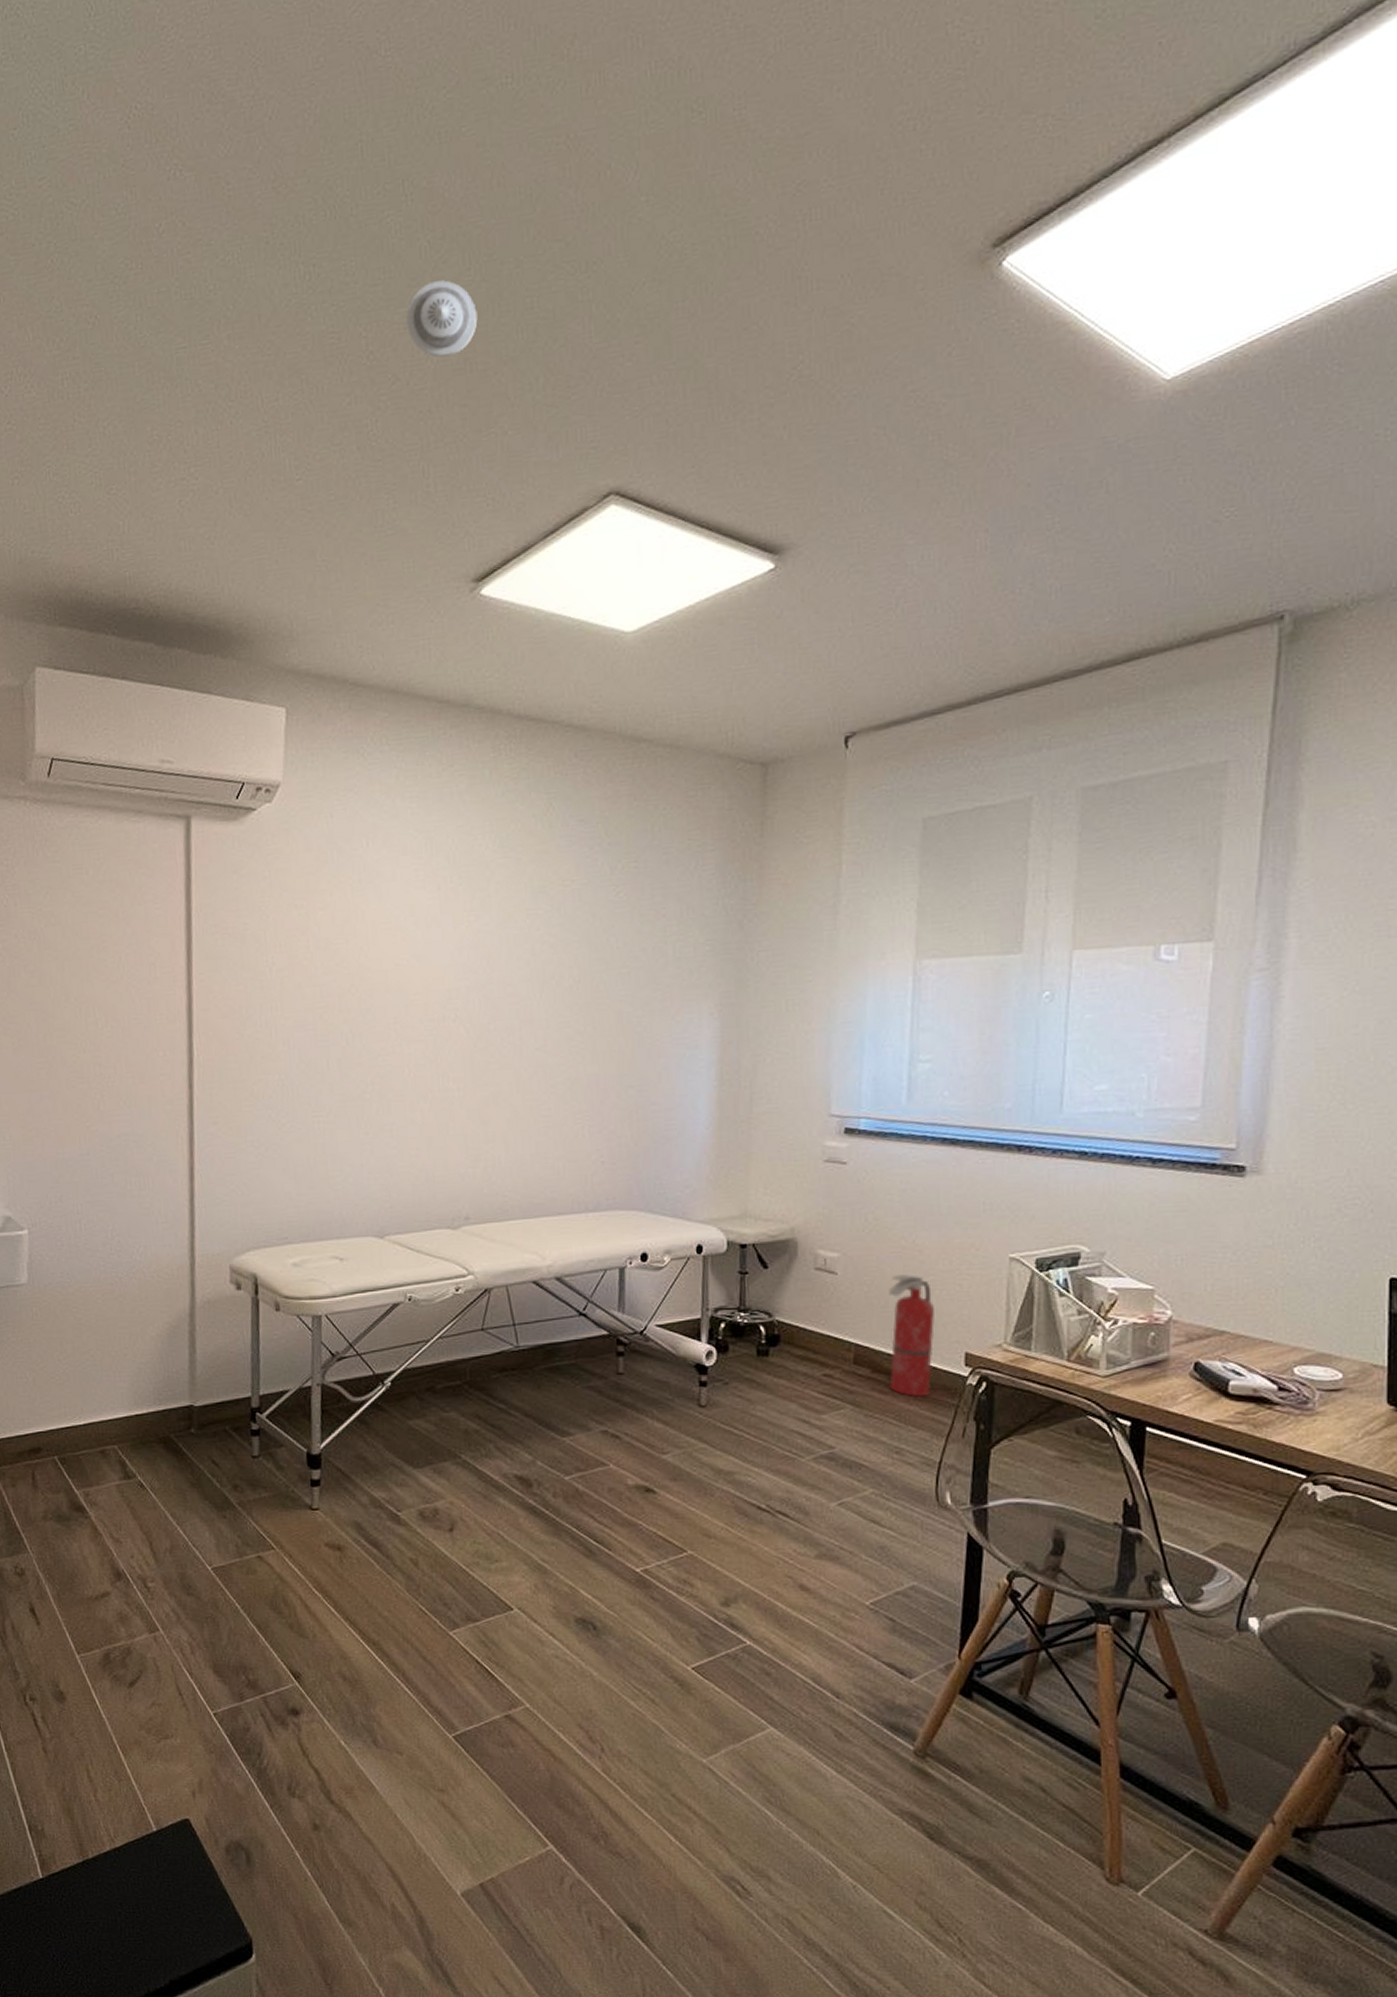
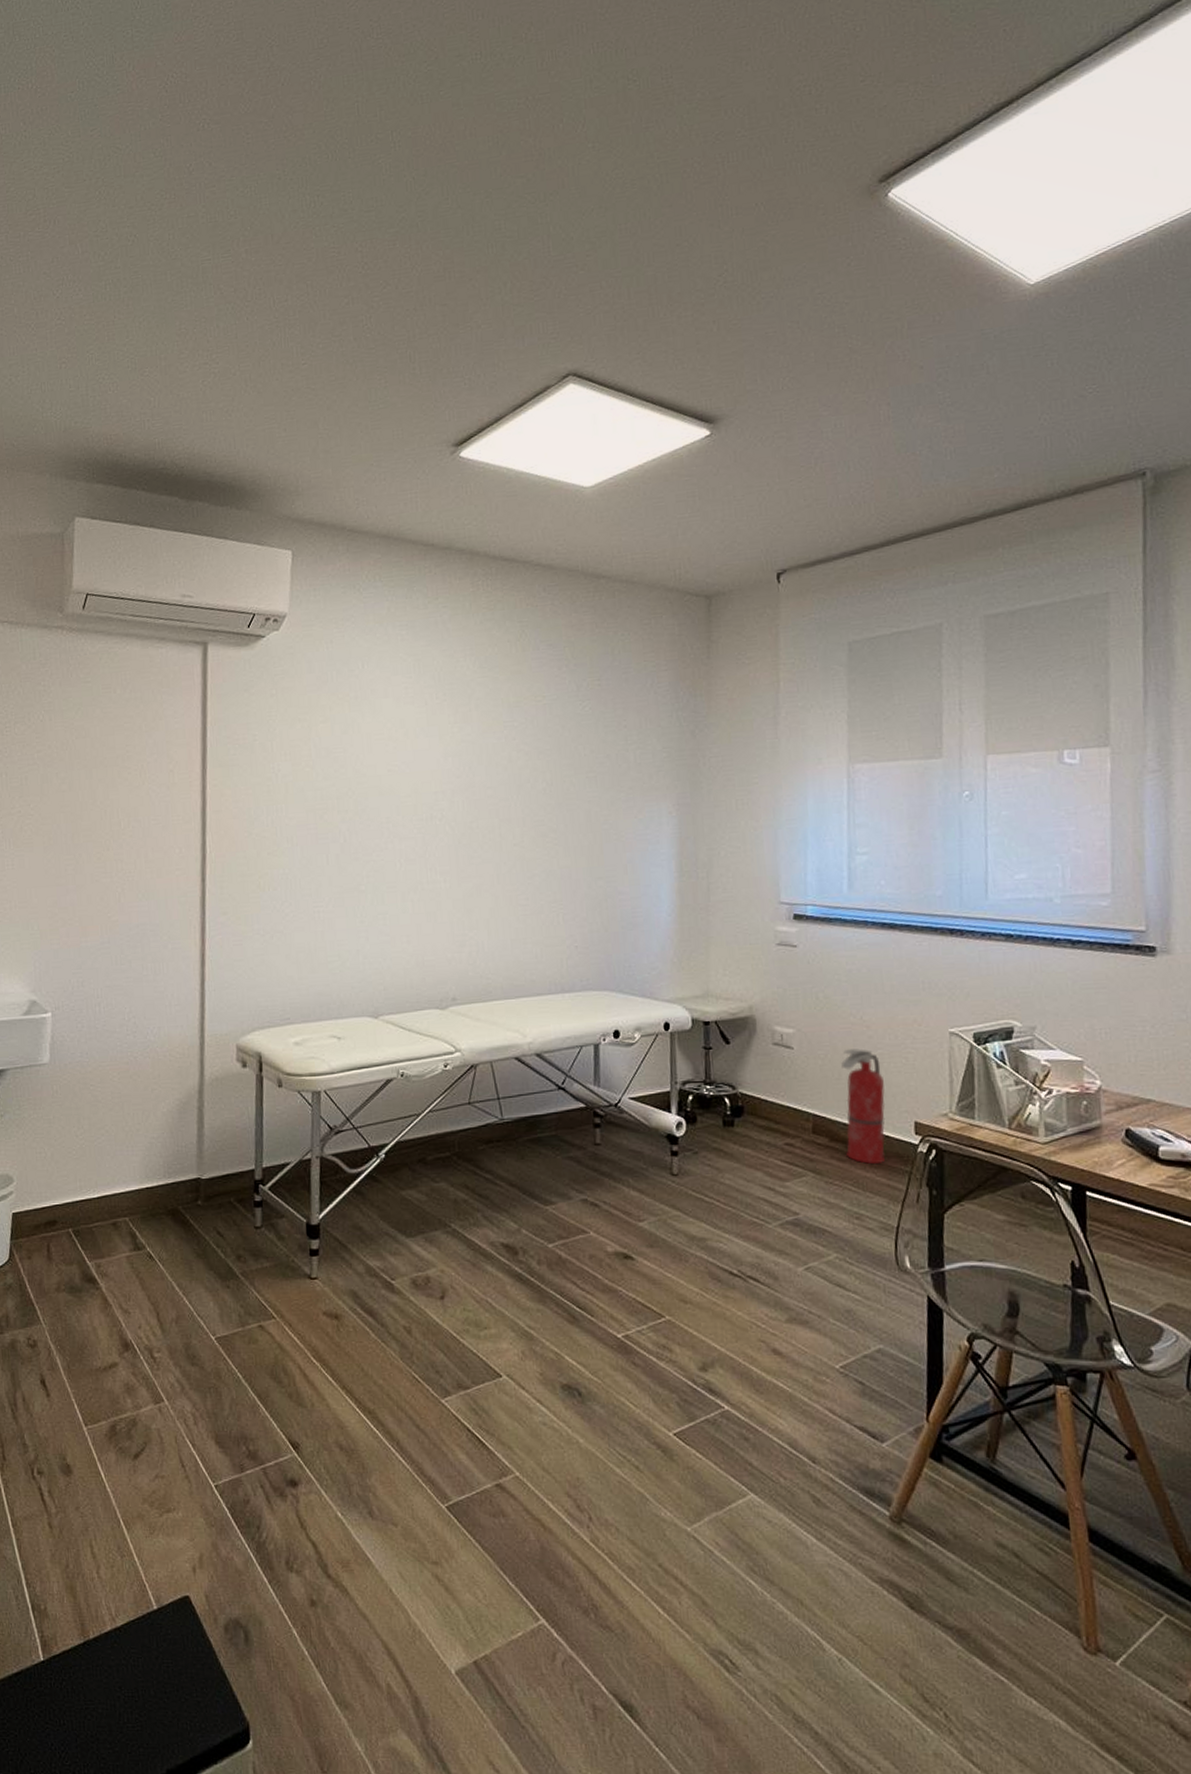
smoke detector: present [406,280,478,358] -> none [395,207,455,268]

